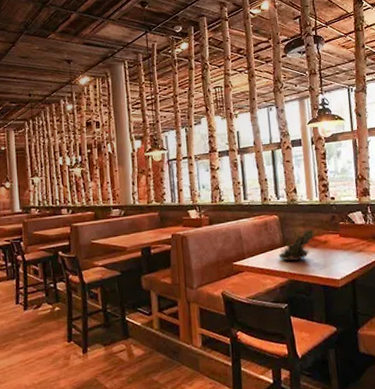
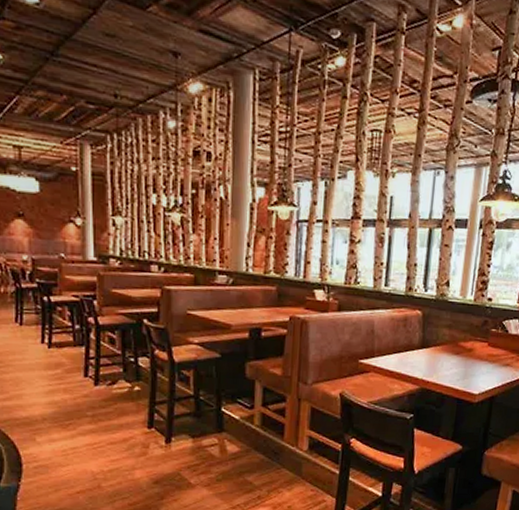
succulent plant: present [278,227,316,262] -> none [414,329,462,368]

